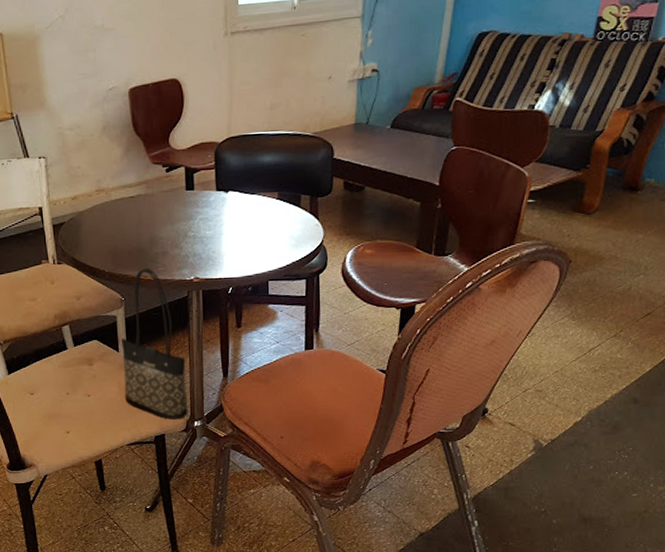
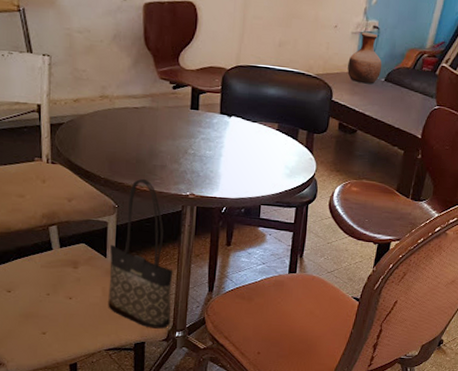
vase: none [347,77,386,135] -> present [347,32,382,84]

